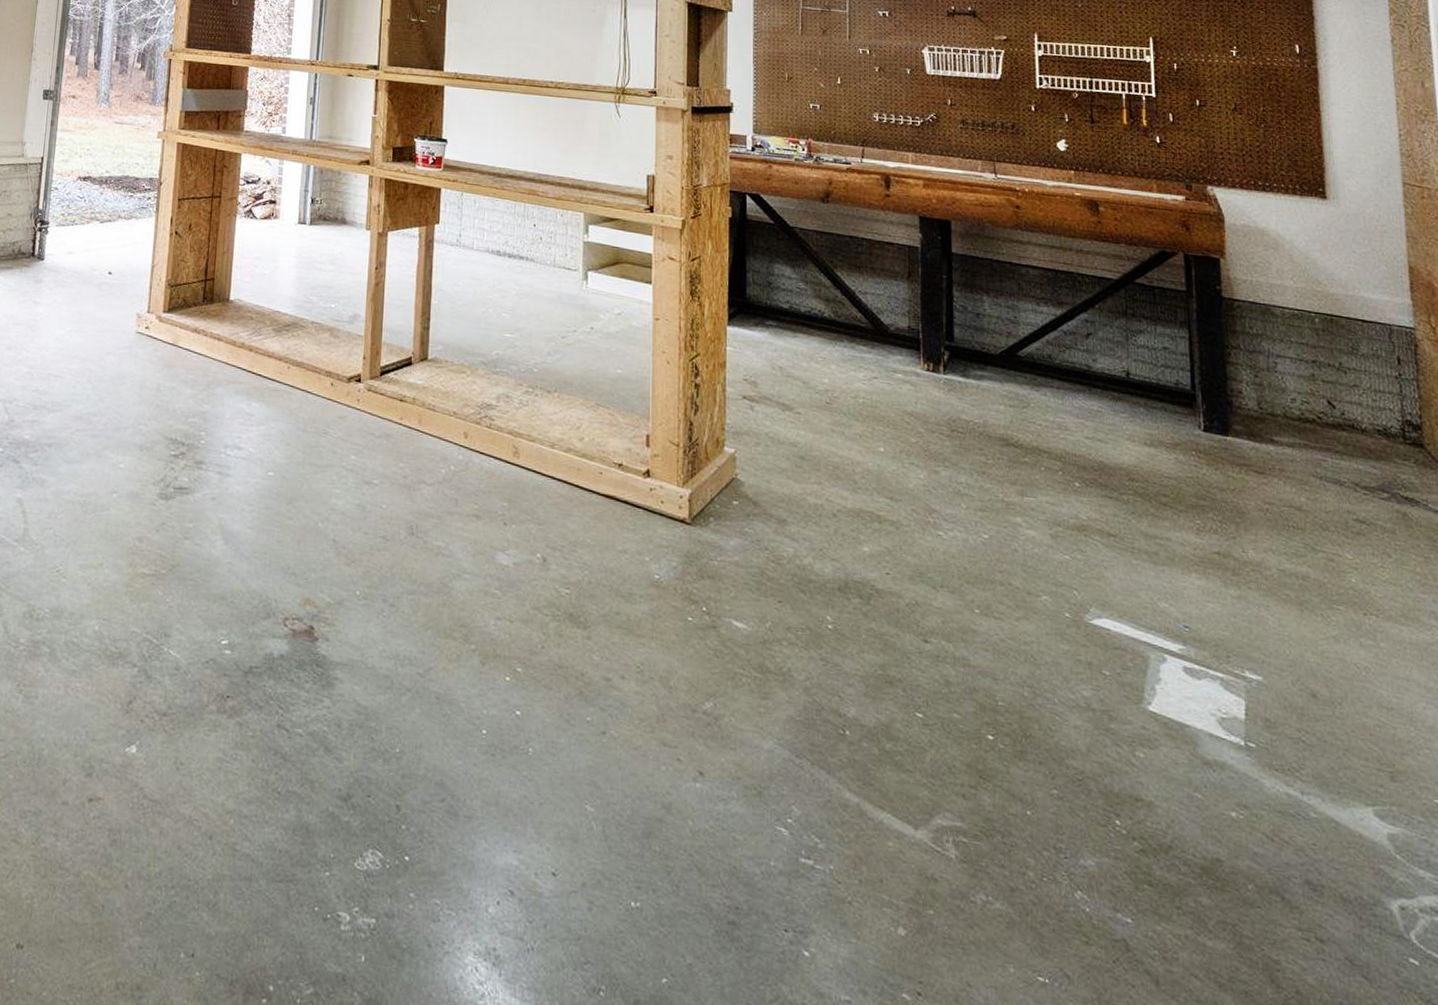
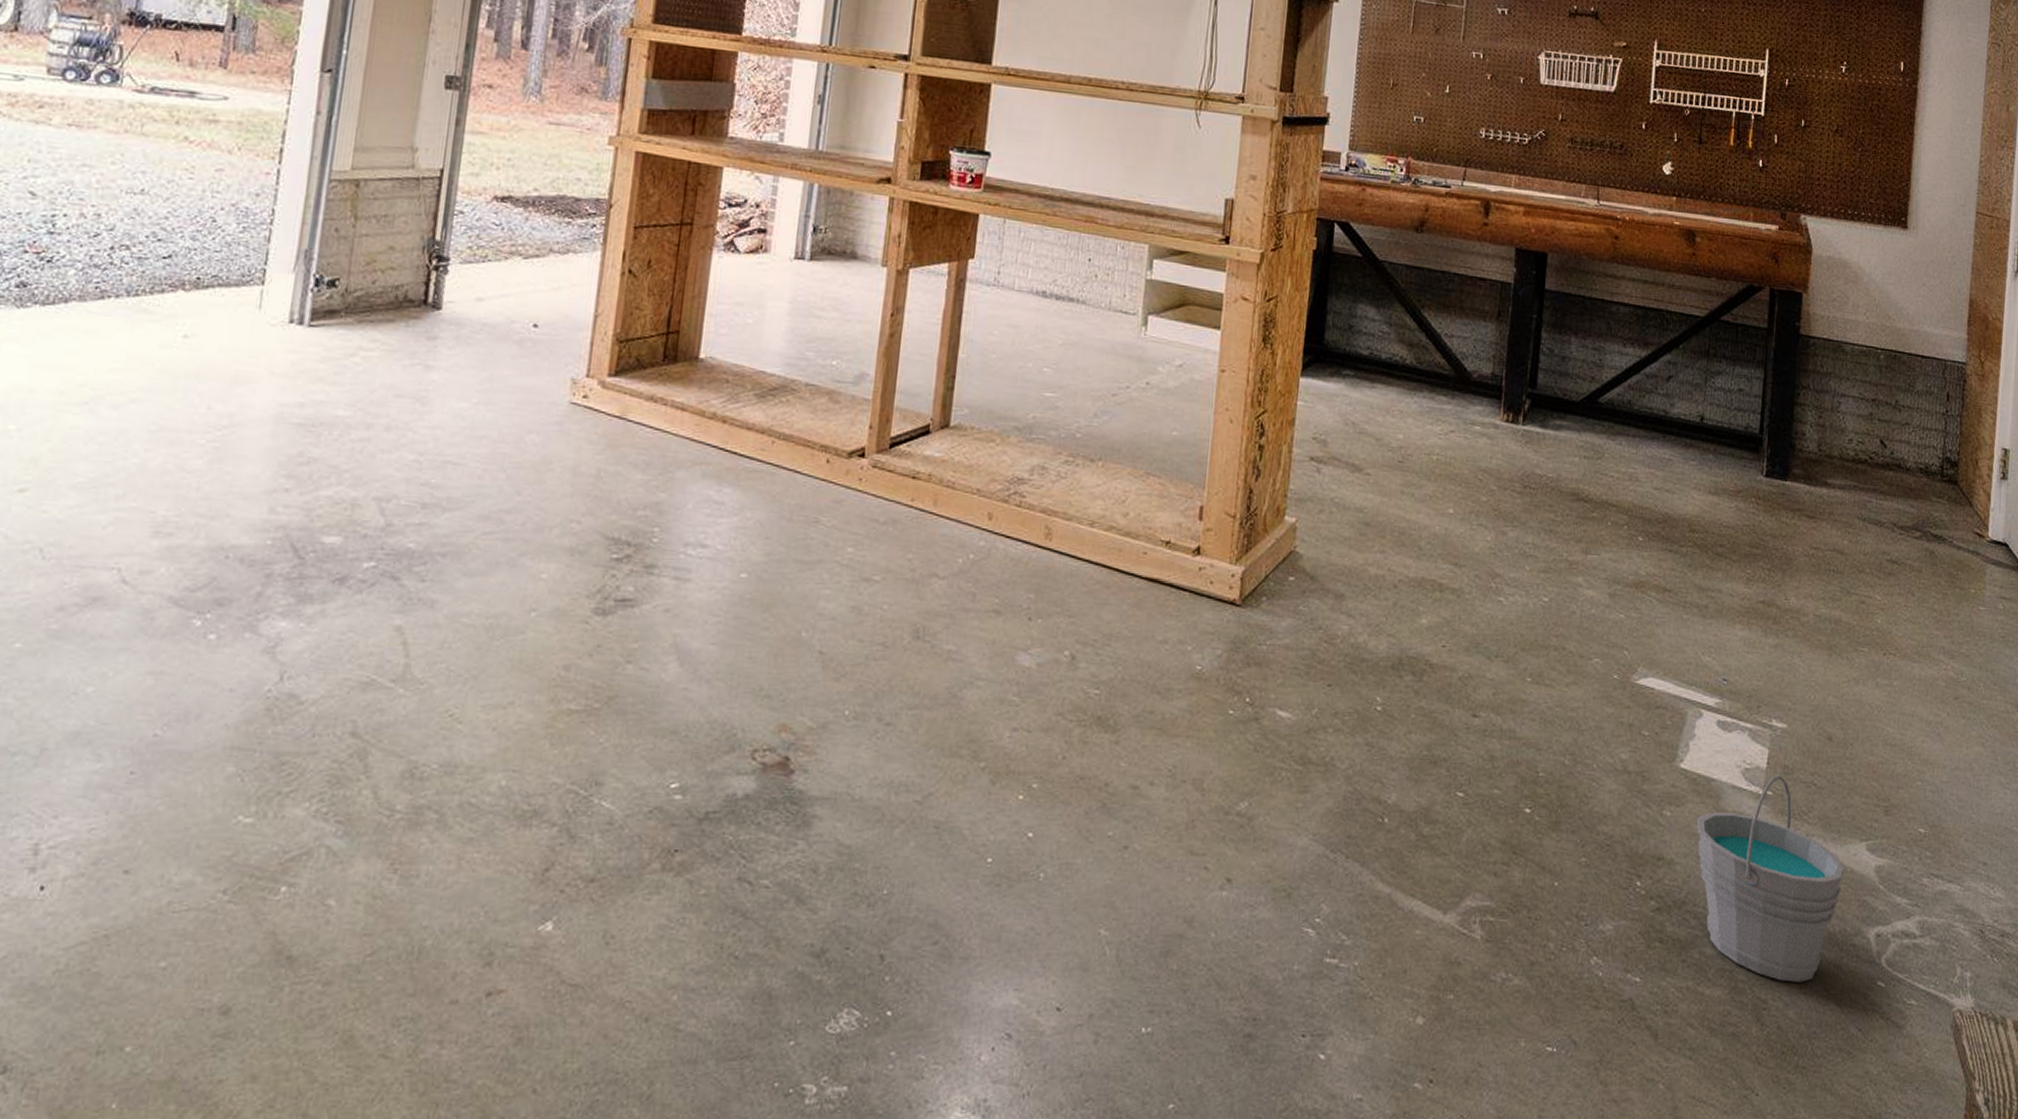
bucket: none [1174,728,1352,948] -> present [1697,775,1845,982]

